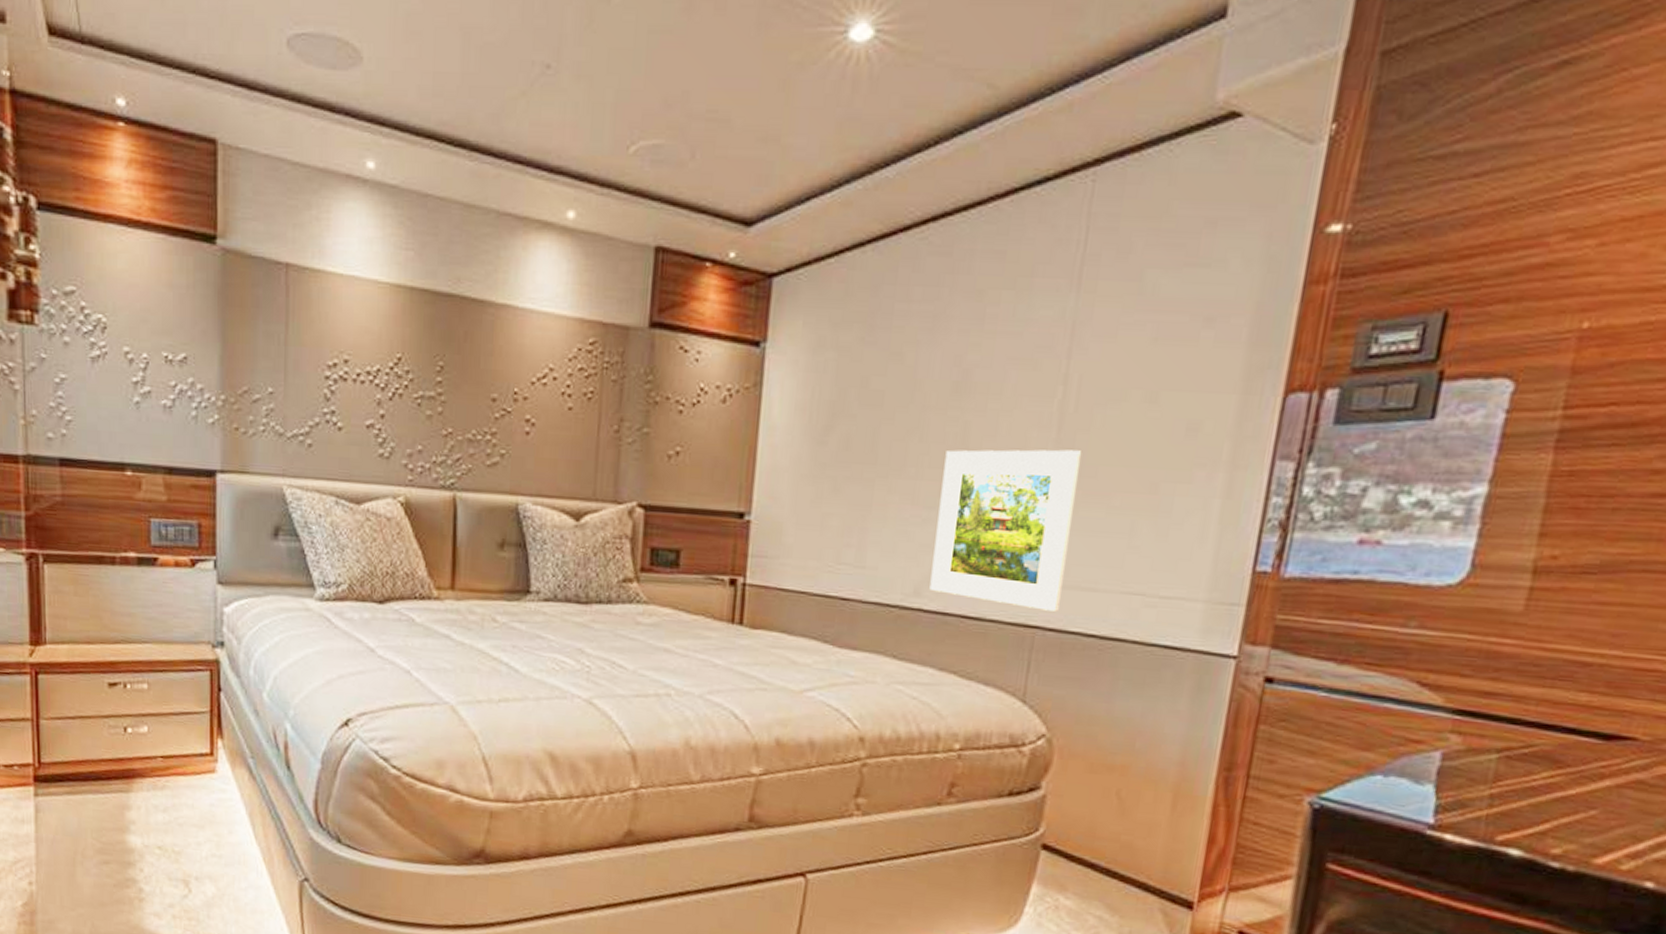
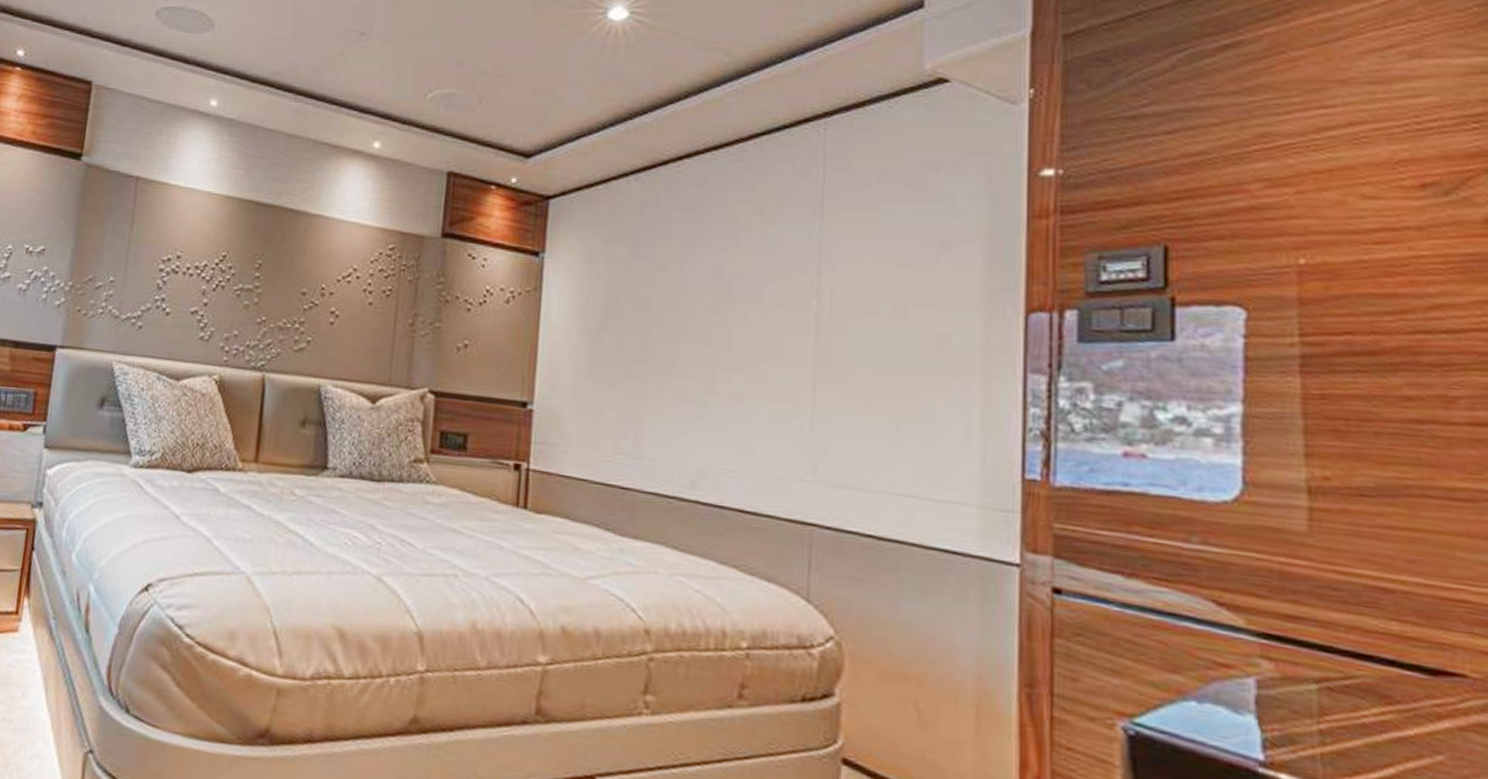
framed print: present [929,449,1081,612] -> none [705,352,839,510]

